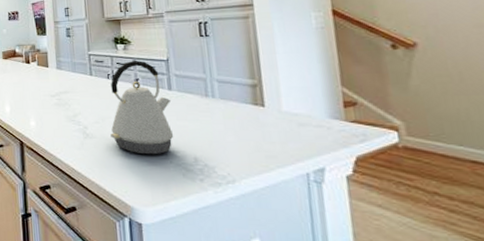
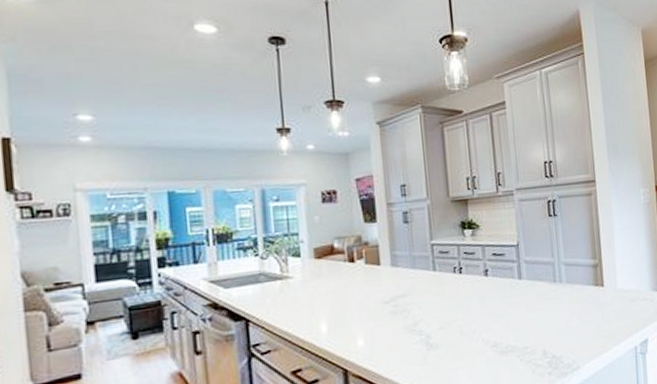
kettle: present [110,61,174,155] -> none [457,248,524,358]

